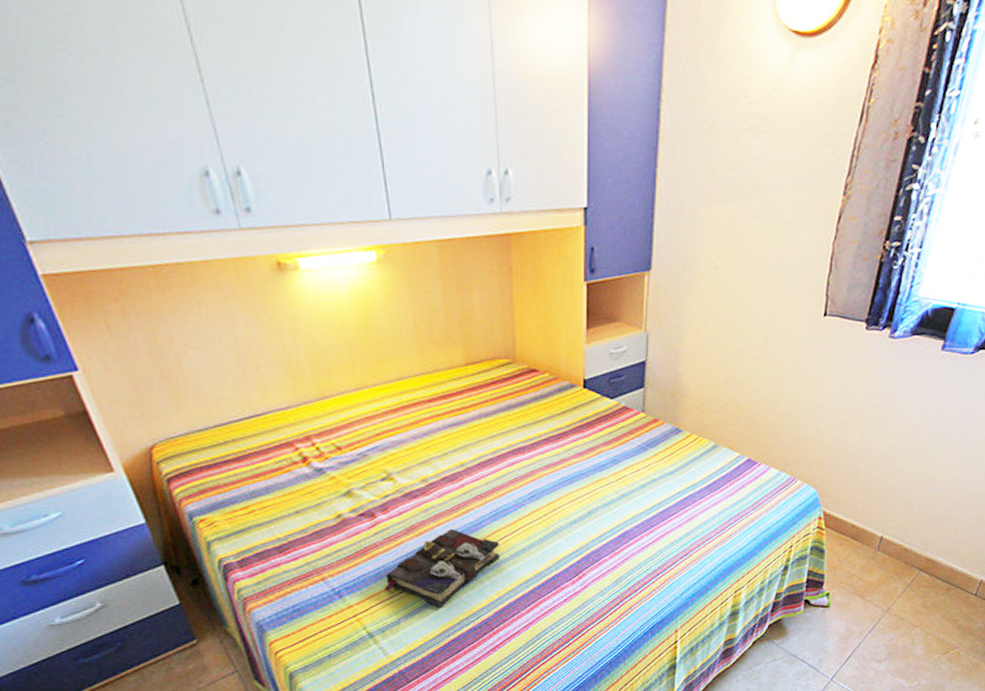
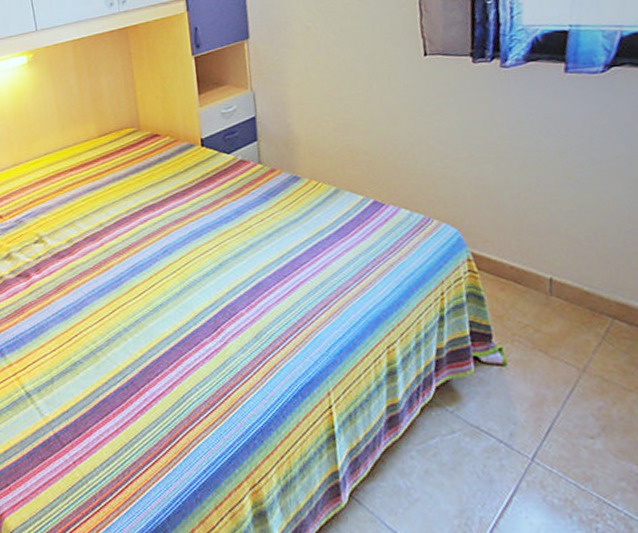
book: present [384,529,501,609] -> none [39,286,141,367]

